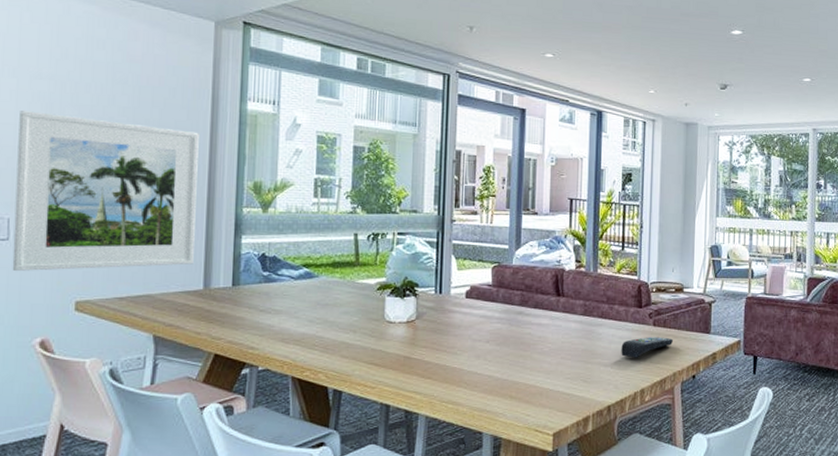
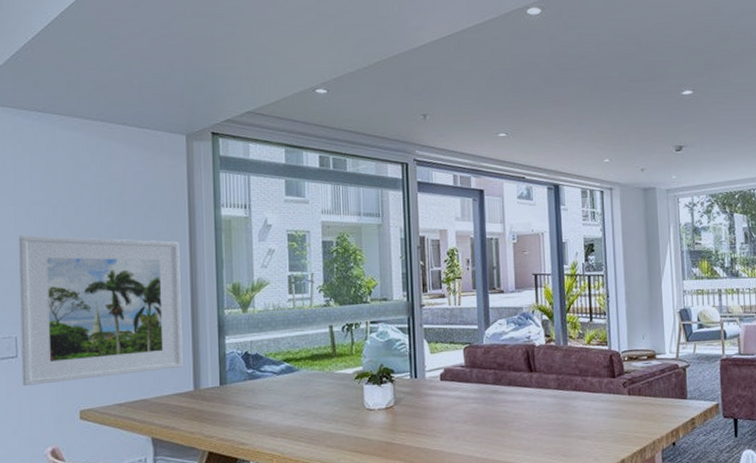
remote control: present [621,336,674,358] -> none [598,405,650,429]

